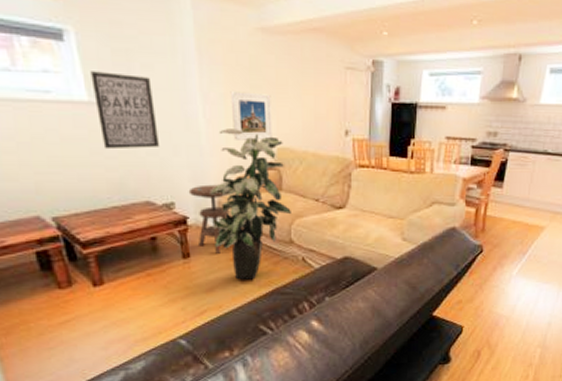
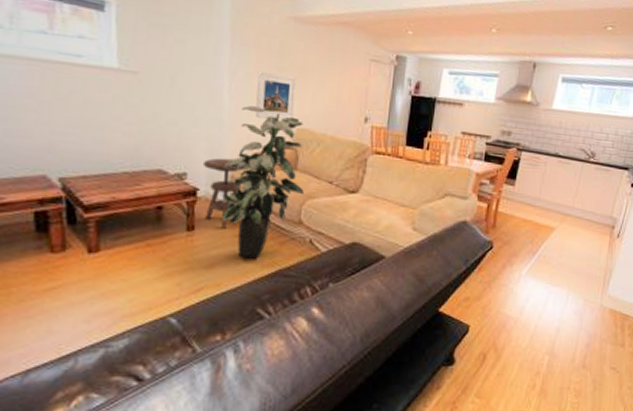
wall art: present [90,71,159,150] -> none [124,41,183,118]

